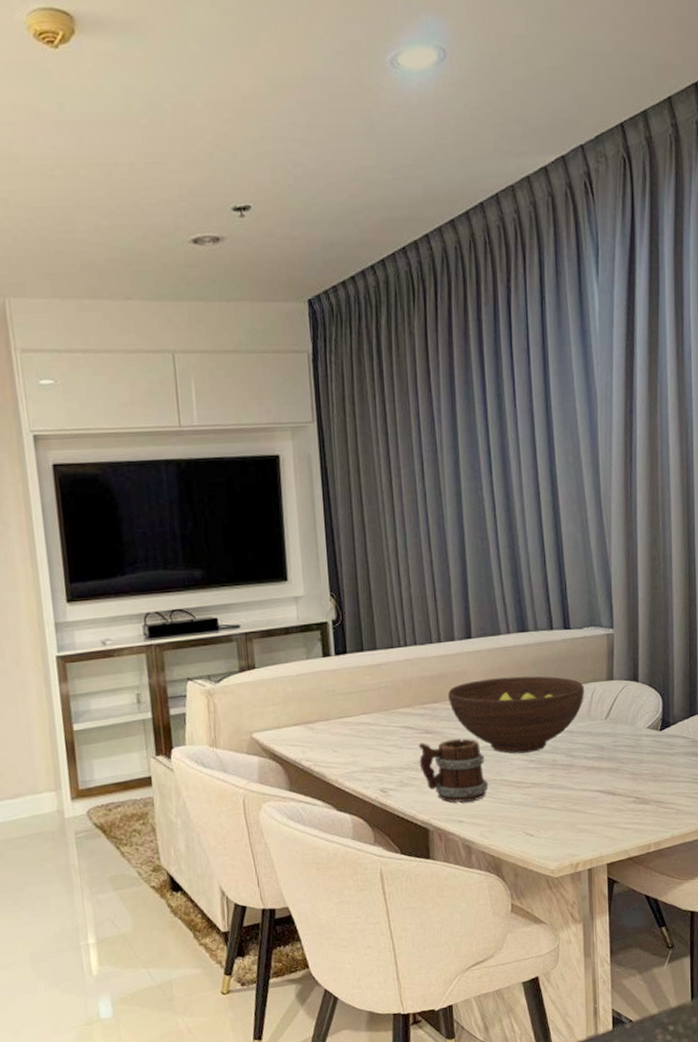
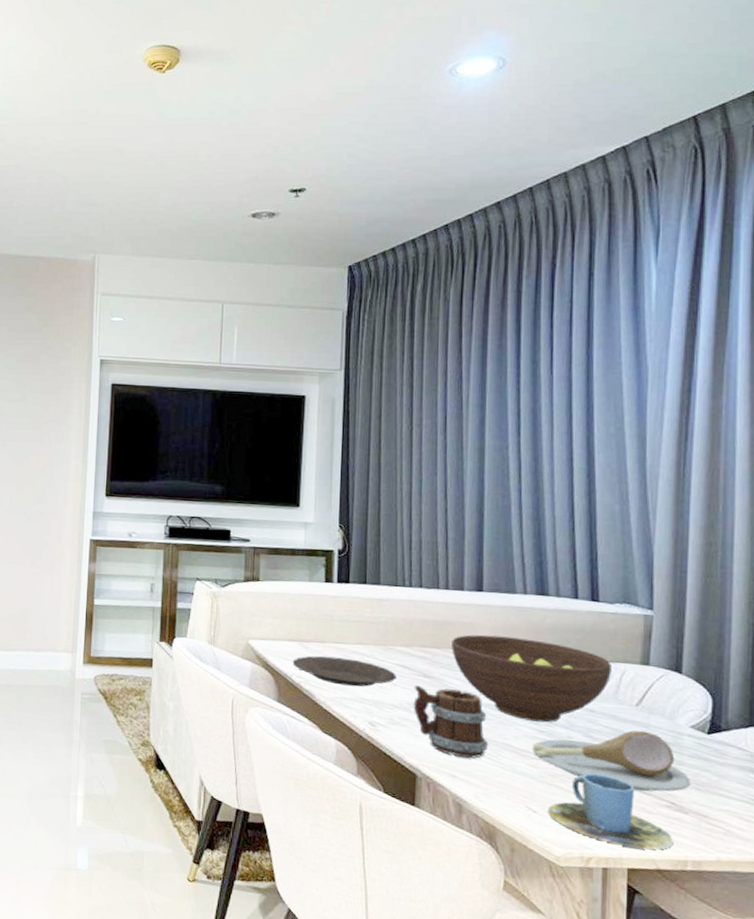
plate: none [299,730,403,760] -> present [292,655,398,687]
plate: none [525,740,650,795] -> present [532,730,692,792]
cup: none [542,786,640,846] -> present [548,773,674,850]

